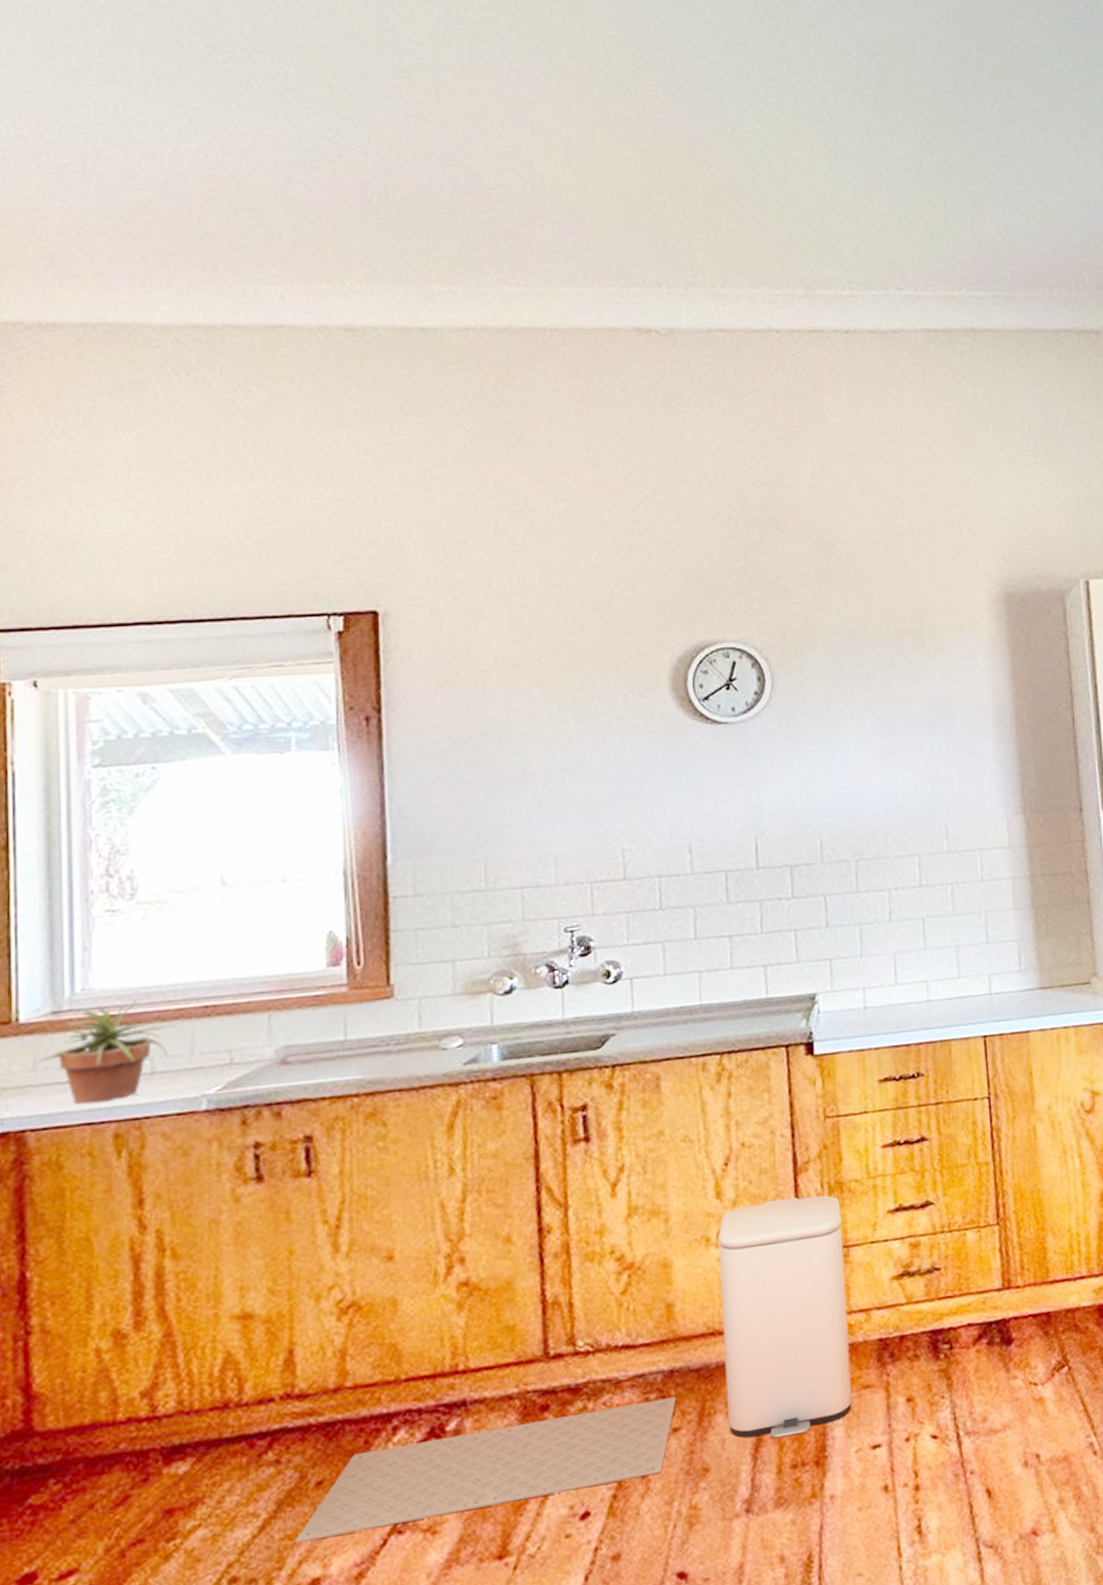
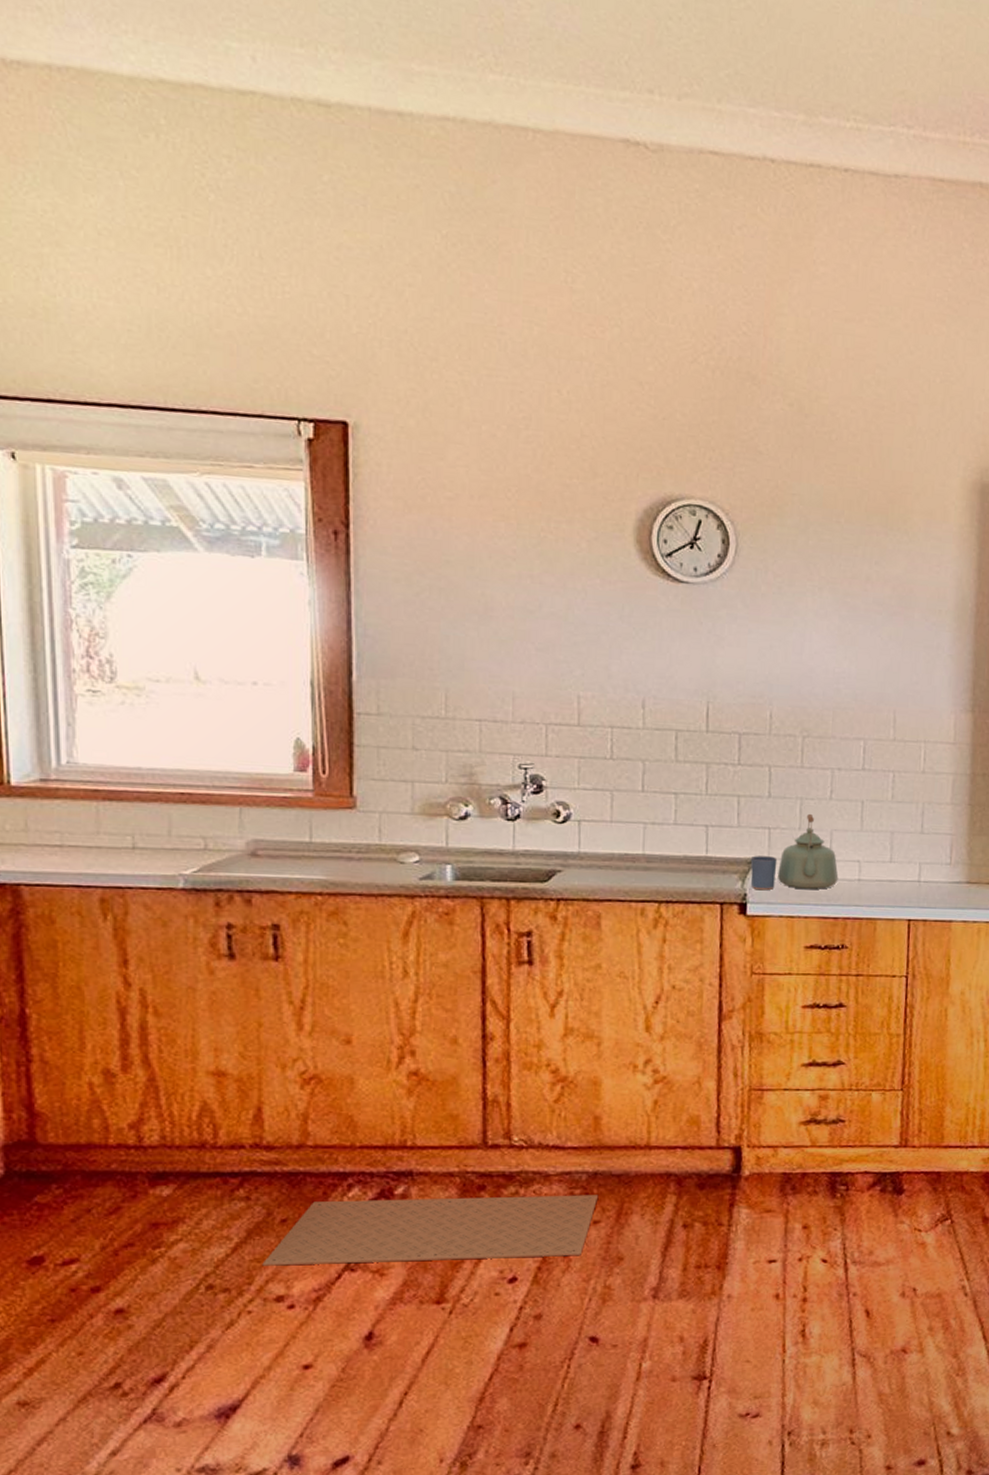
potted plant: present [34,998,179,1105] -> none [26,777,157,870]
pedal bin: present [717,1195,853,1440] -> none [642,1040,760,1243]
mug: none [813,988,842,1026] -> present [750,856,778,891]
kettle: none [842,938,907,1019] -> present [777,813,839,889]

